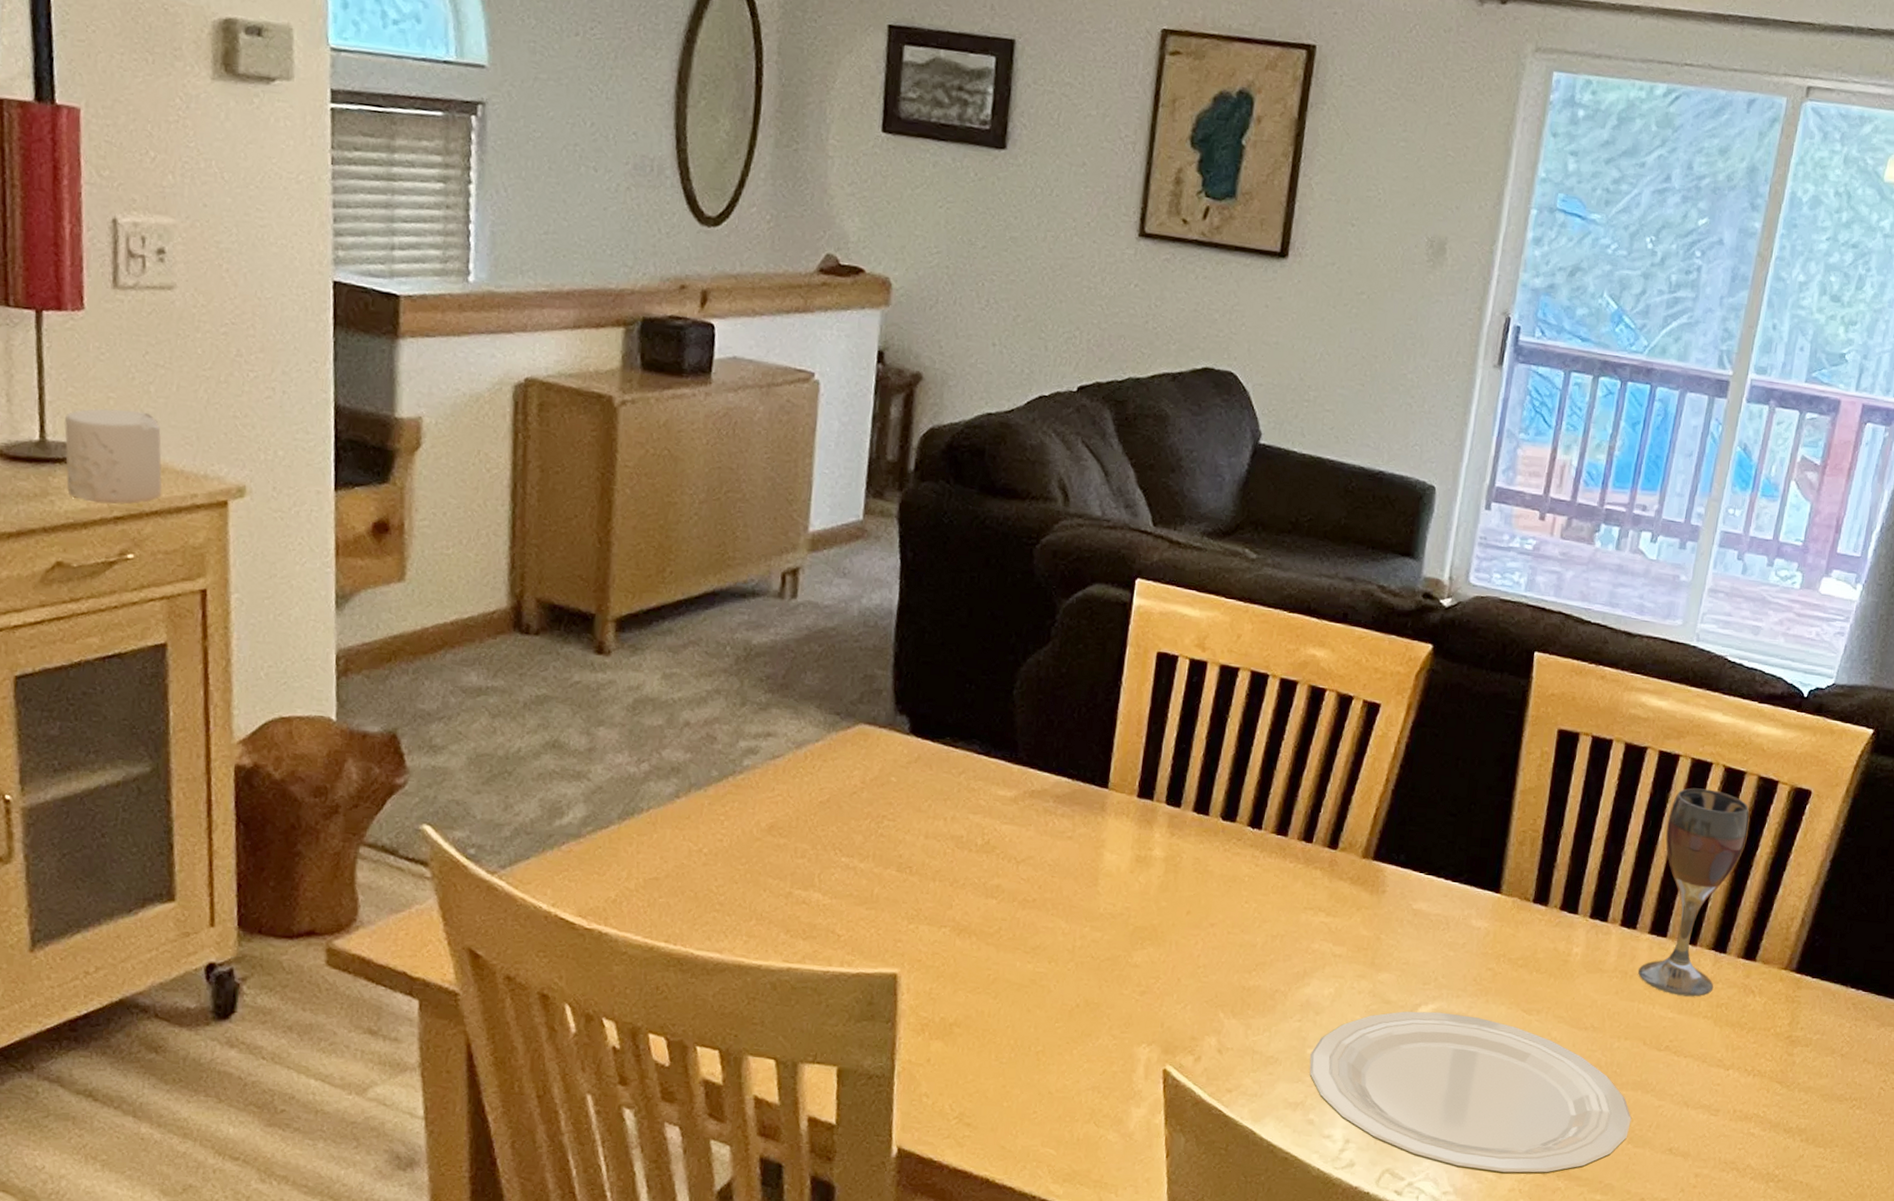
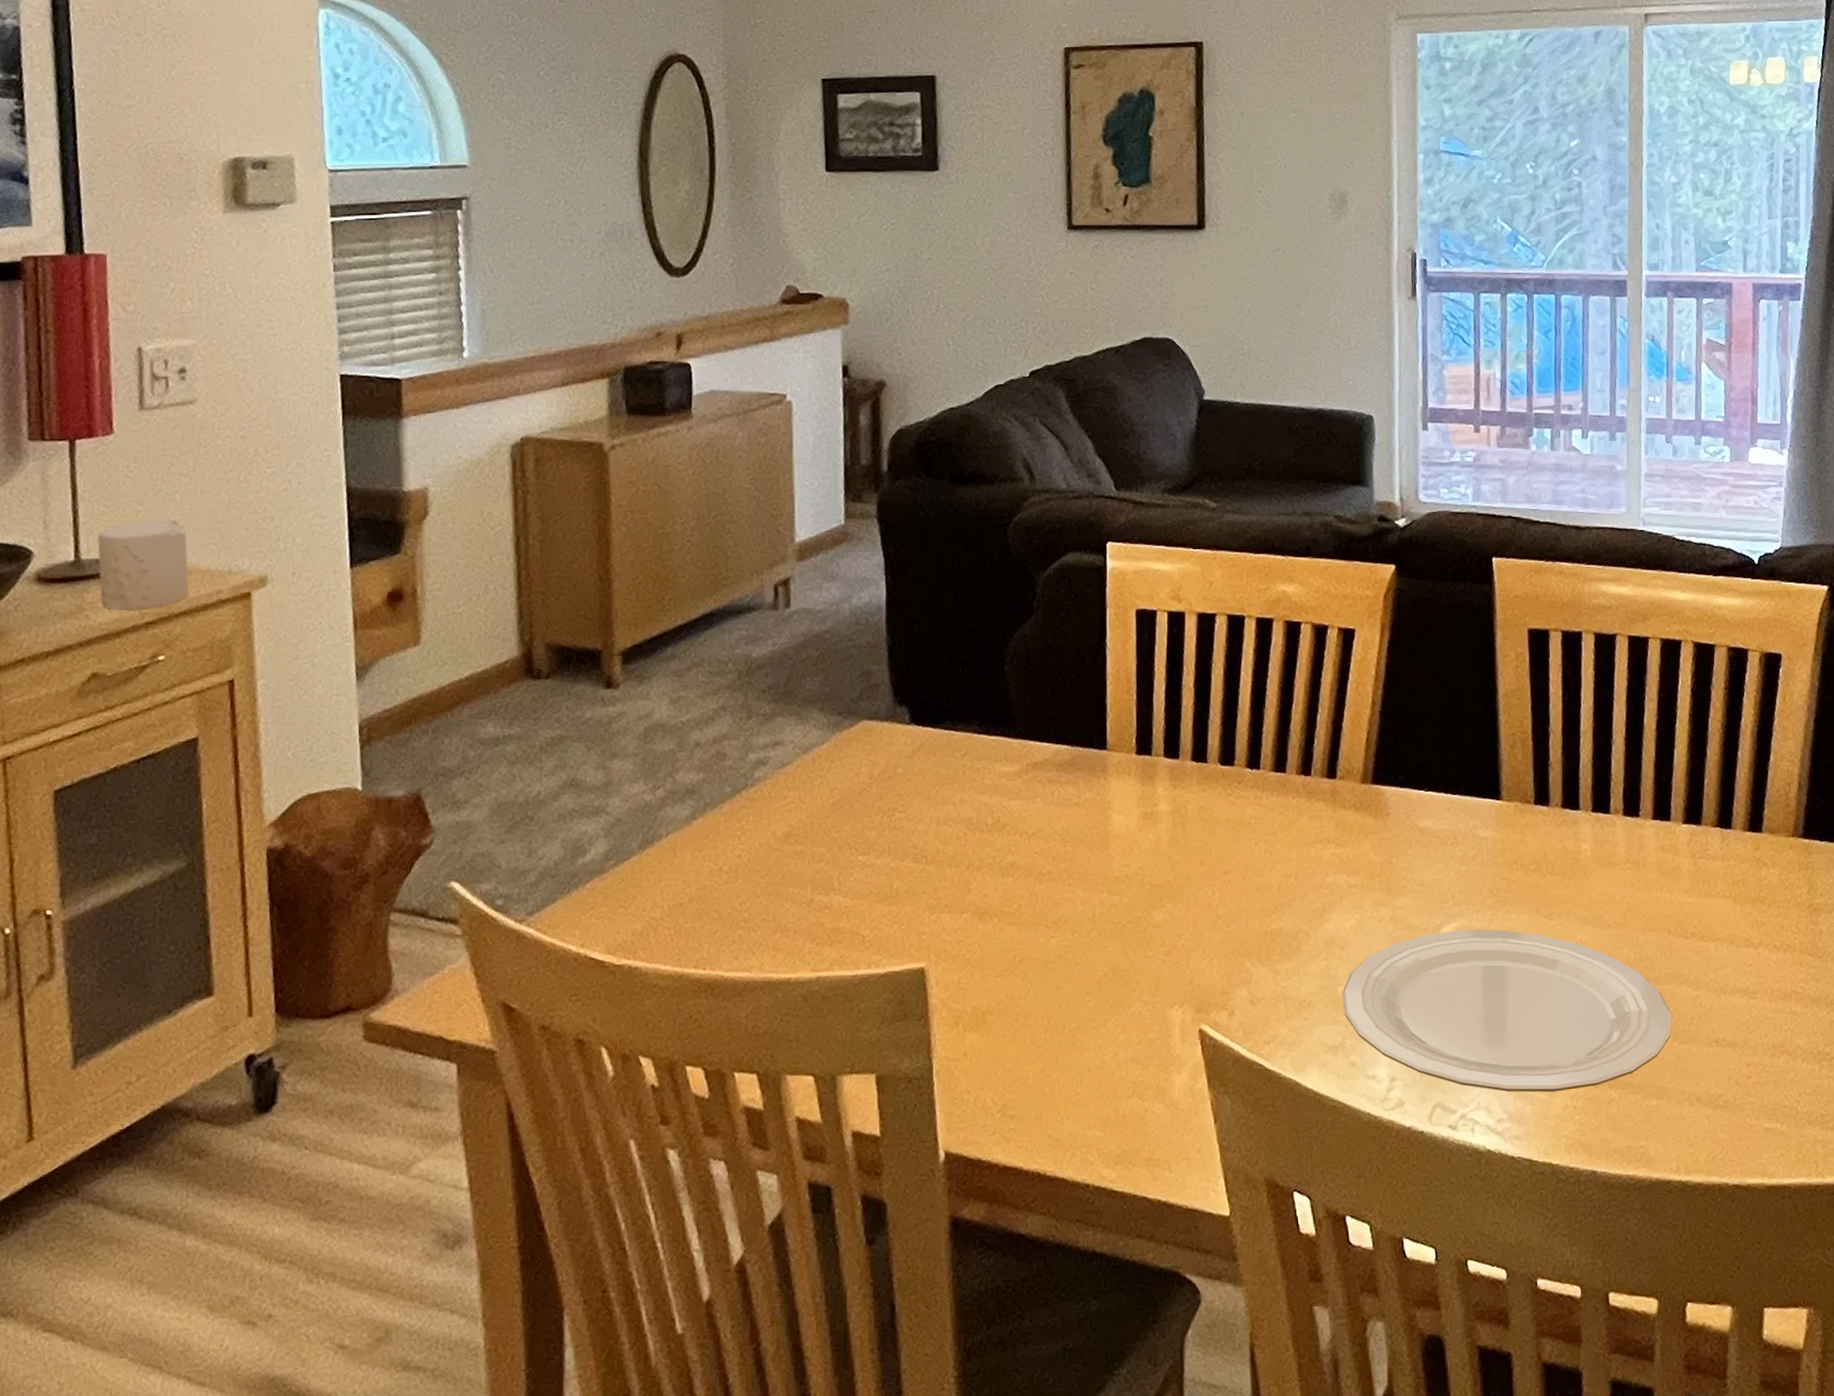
cup: present [1637,788,1750,997] -> none [1648,667,1729,879]

